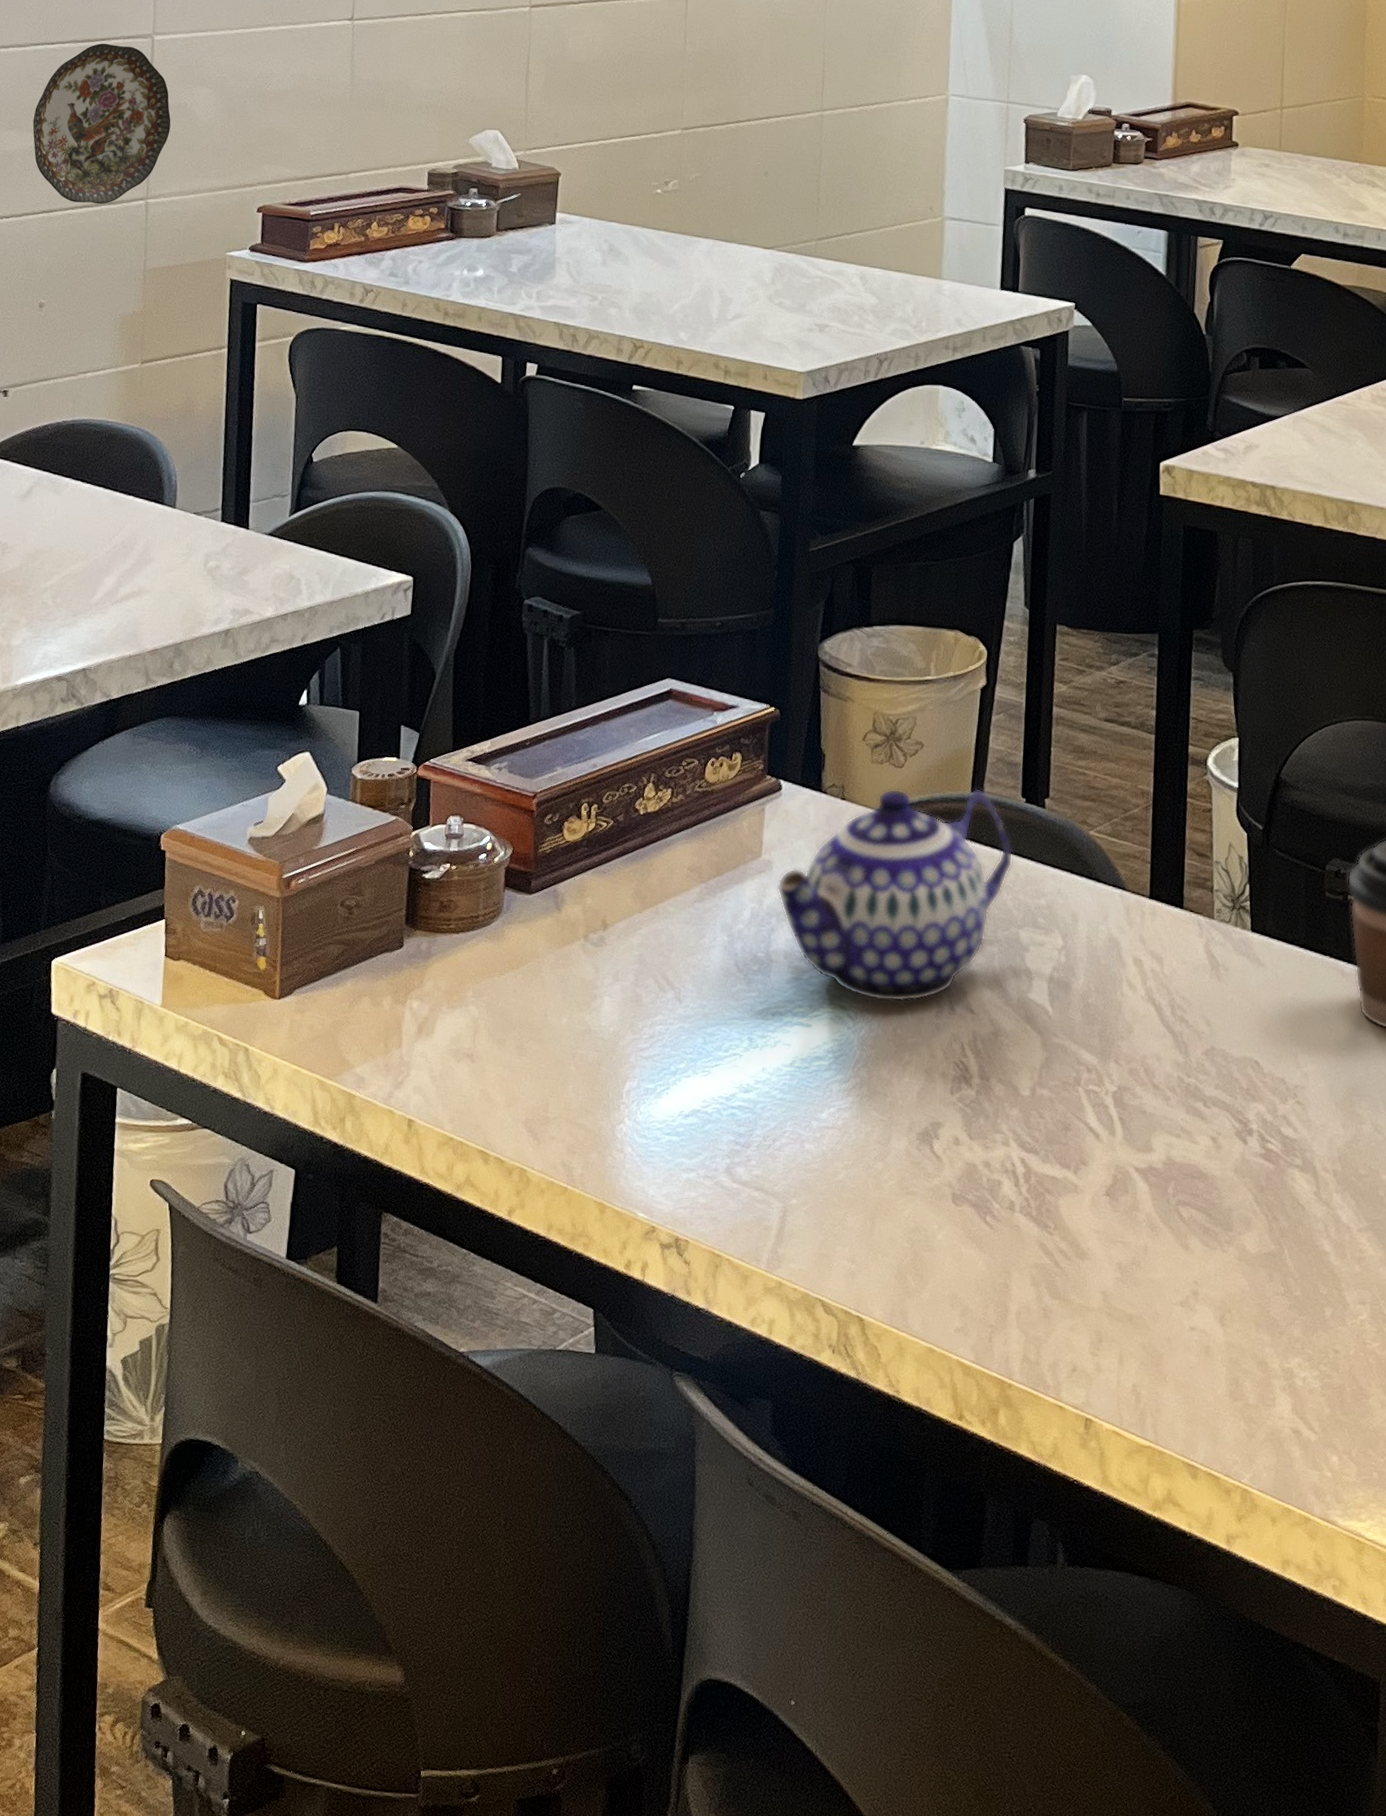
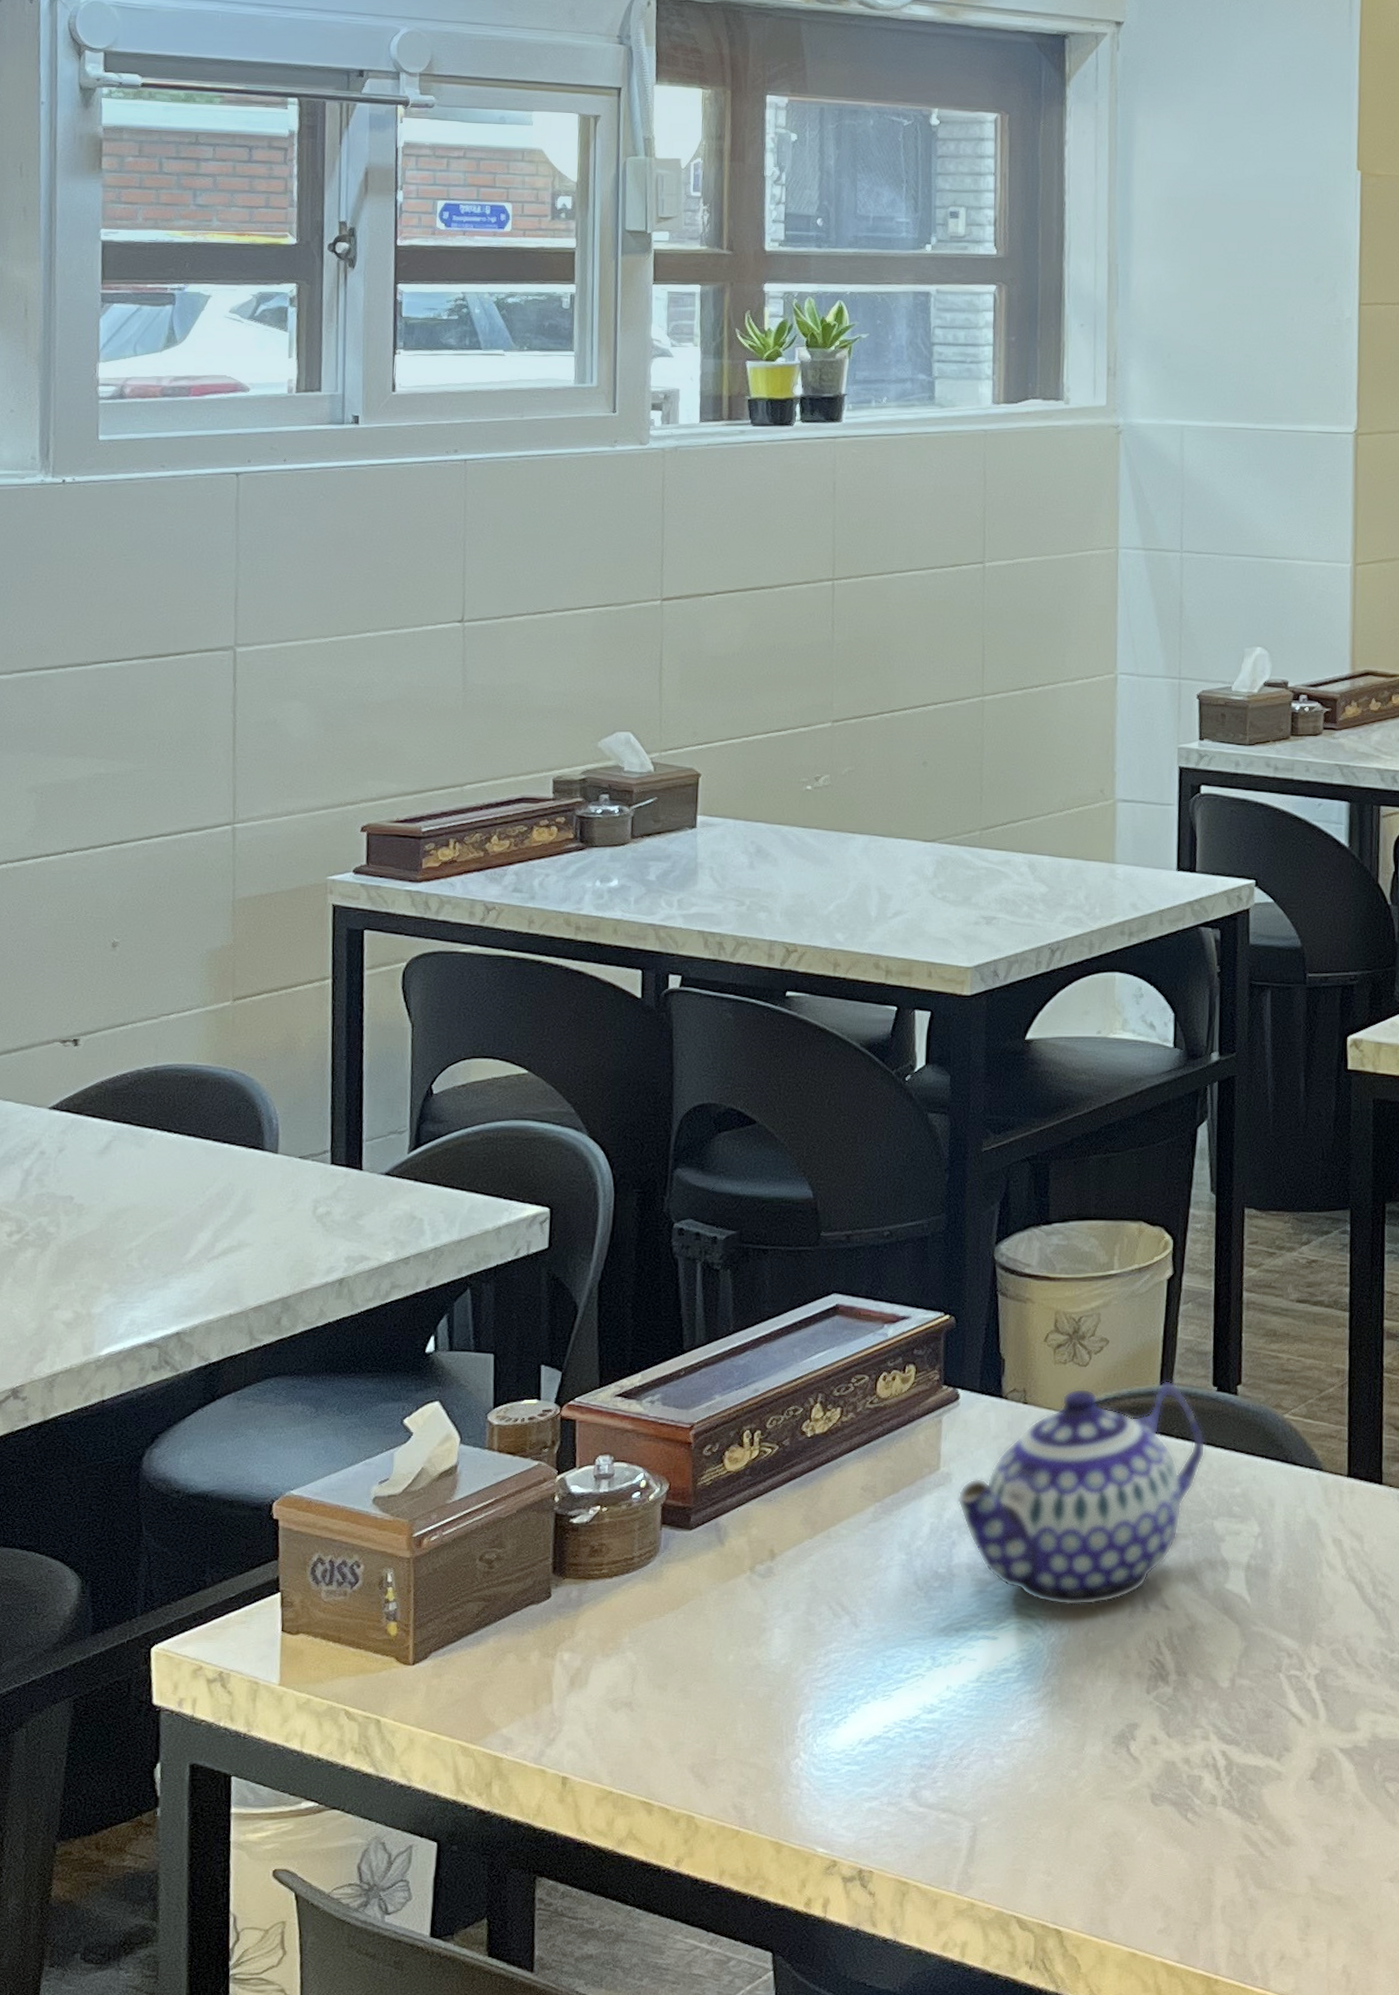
decorative plate: present [32,43,171,205] -> none [97,658,259,832]

